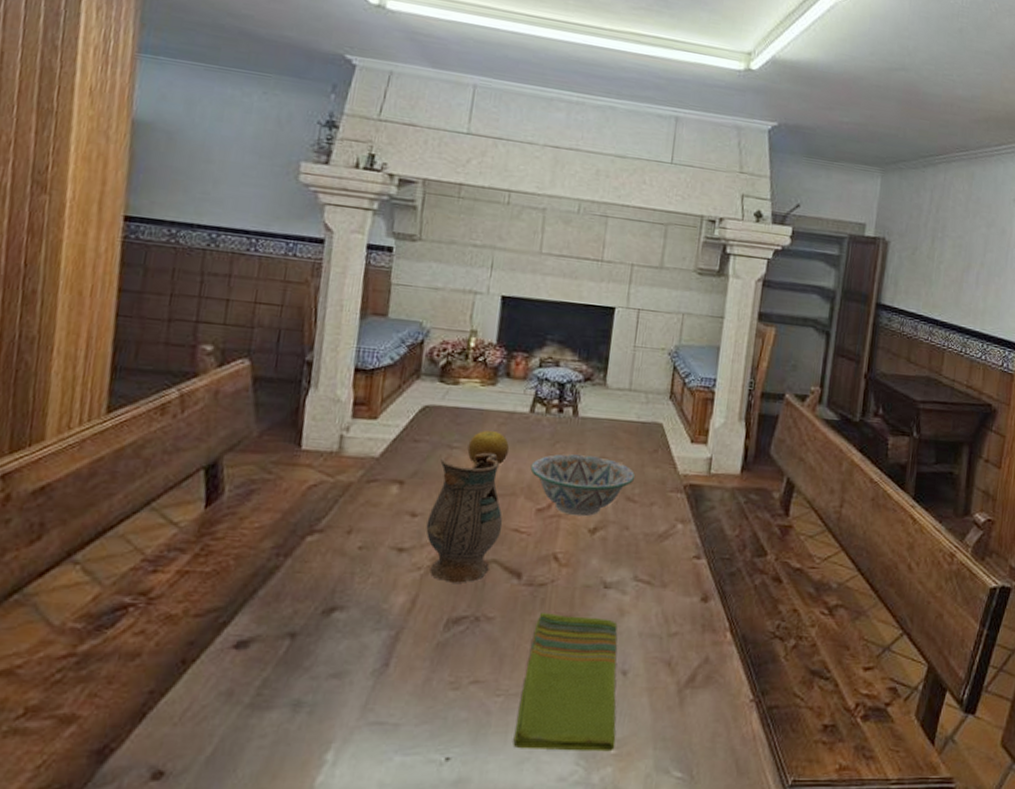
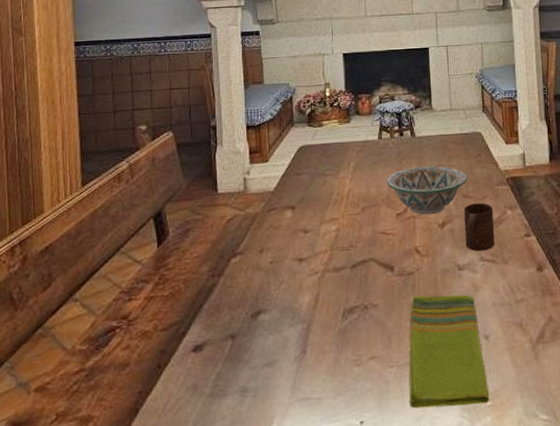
ceramic pitcher: present [426,452,503,583] -> none [316,175,373,281]
fruit: present [467,431,510,465] -> none [337,158,368,186]
cup: none [618,509,661,569] -> present [464,203,495,252]

